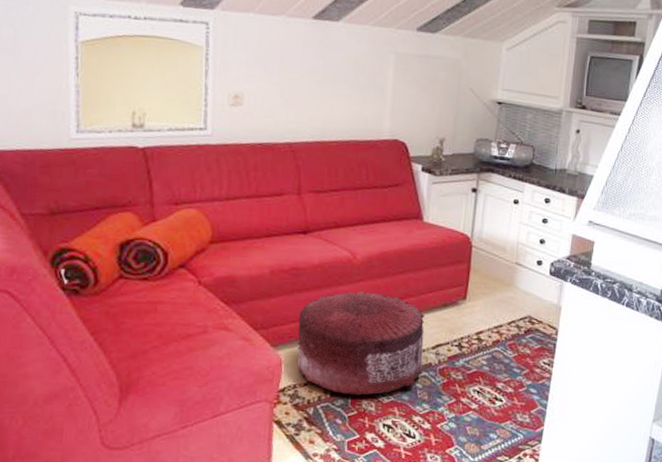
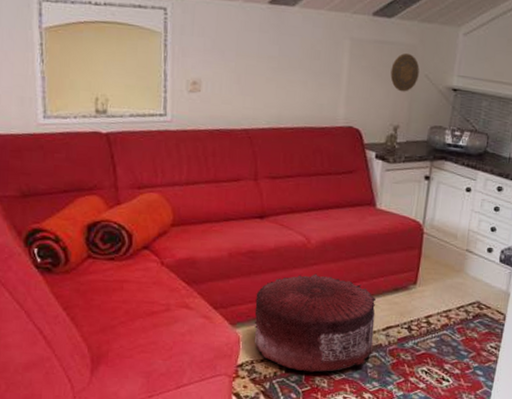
decorative plate: none [435,67,464,105] -> present [390,53,420,92]

